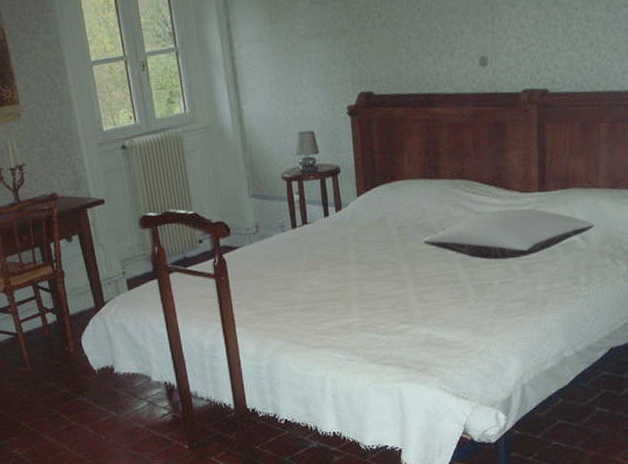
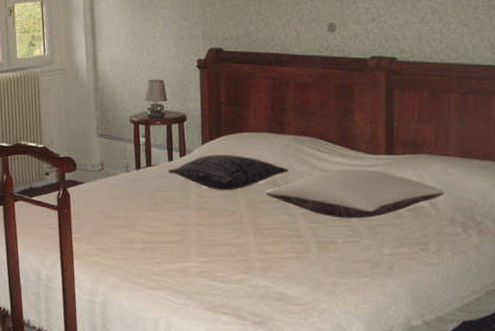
pillow: none [324,205,445,243] -> present [168,155,289,191]

